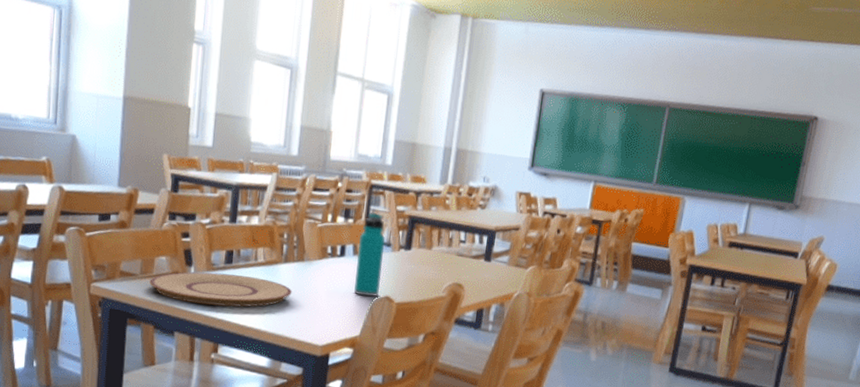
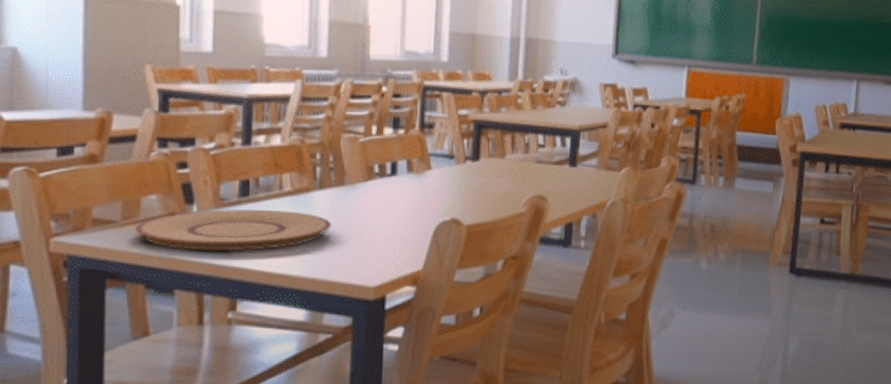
water bottle: present [354,212,385,297] -> none [412,119,446,221]

